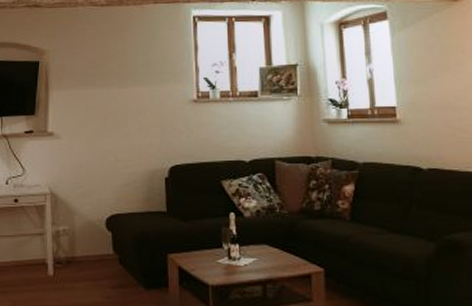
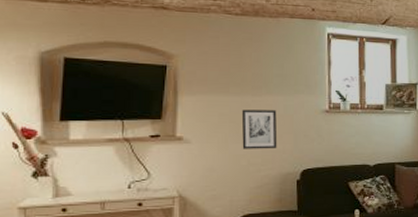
wall art: none [108,102,144,144] -> present [241,109,278,149]

